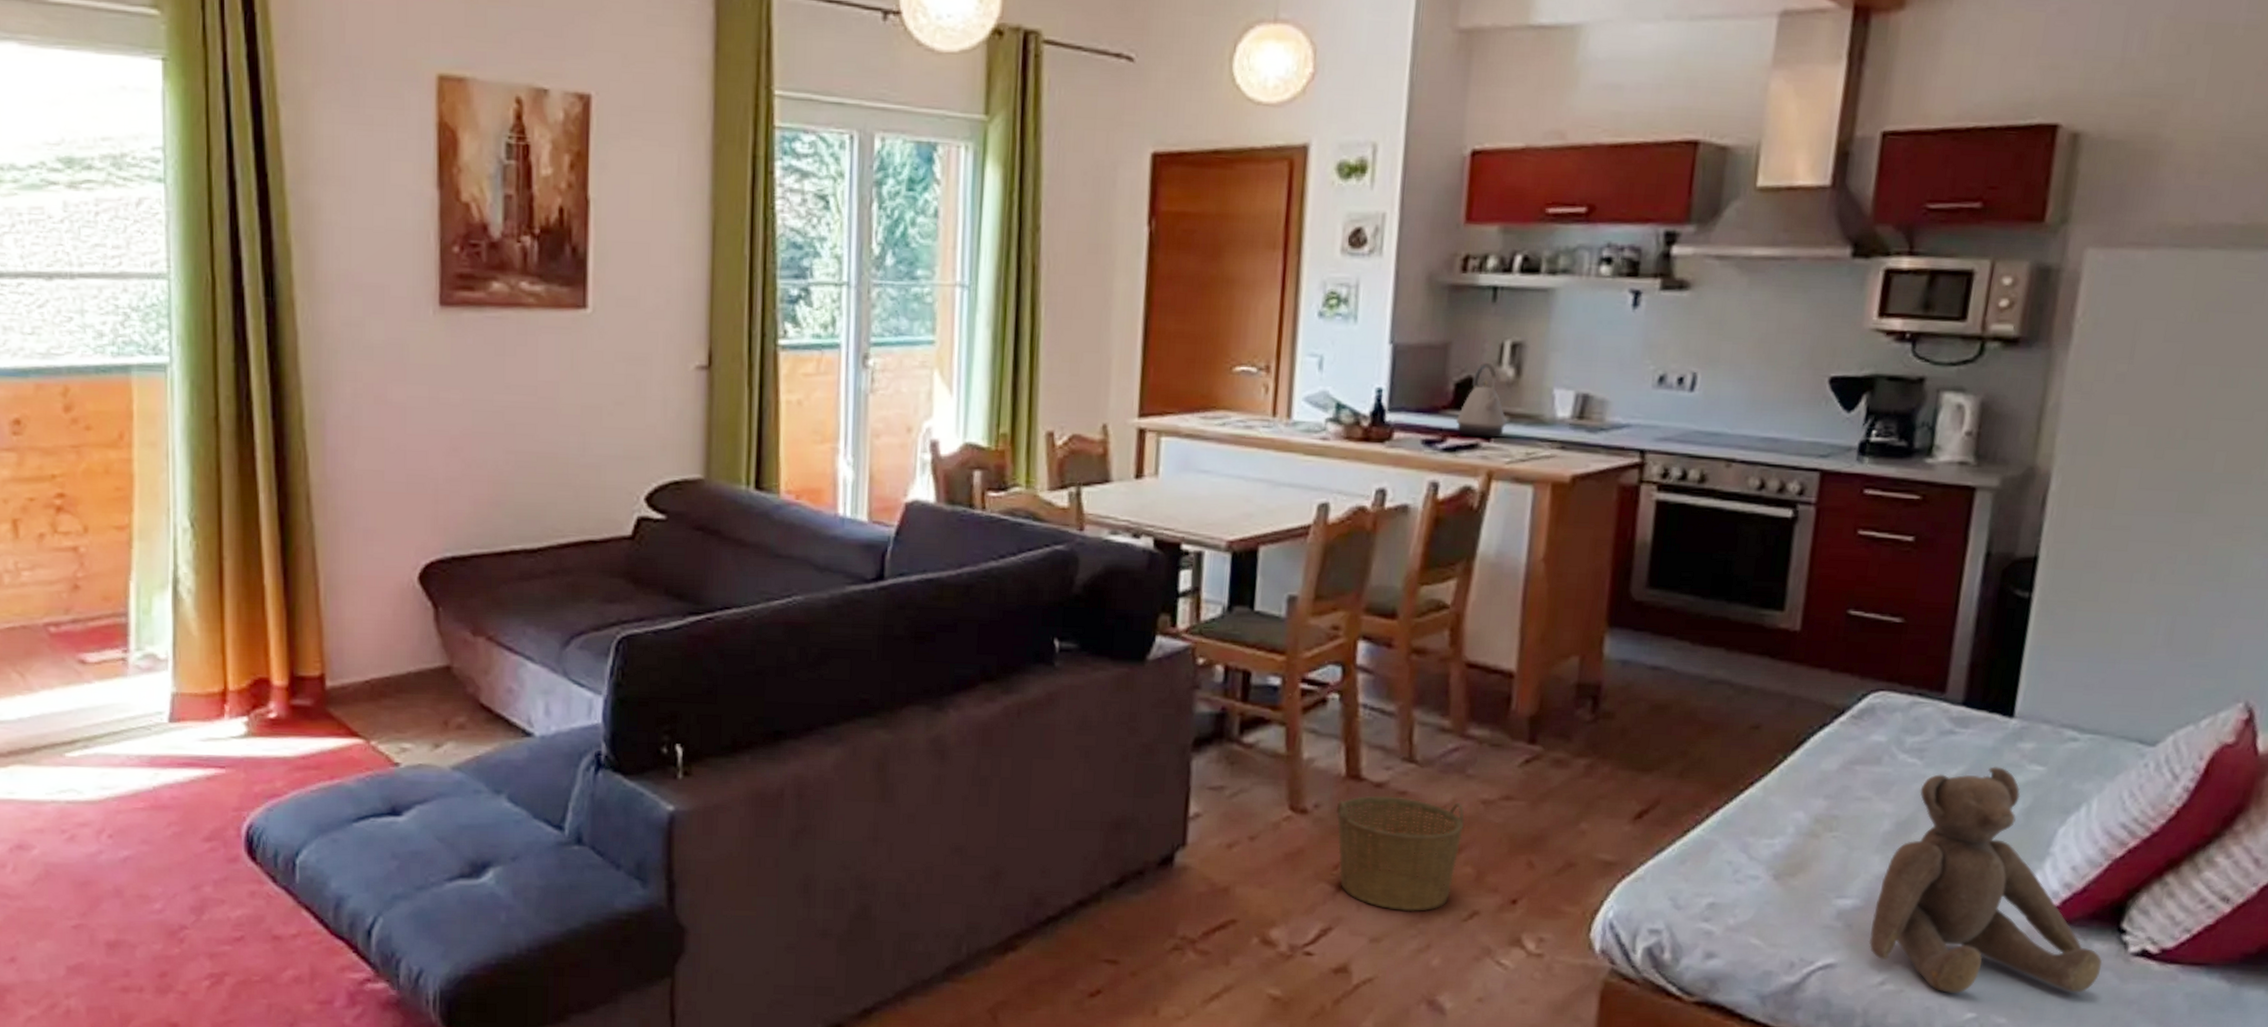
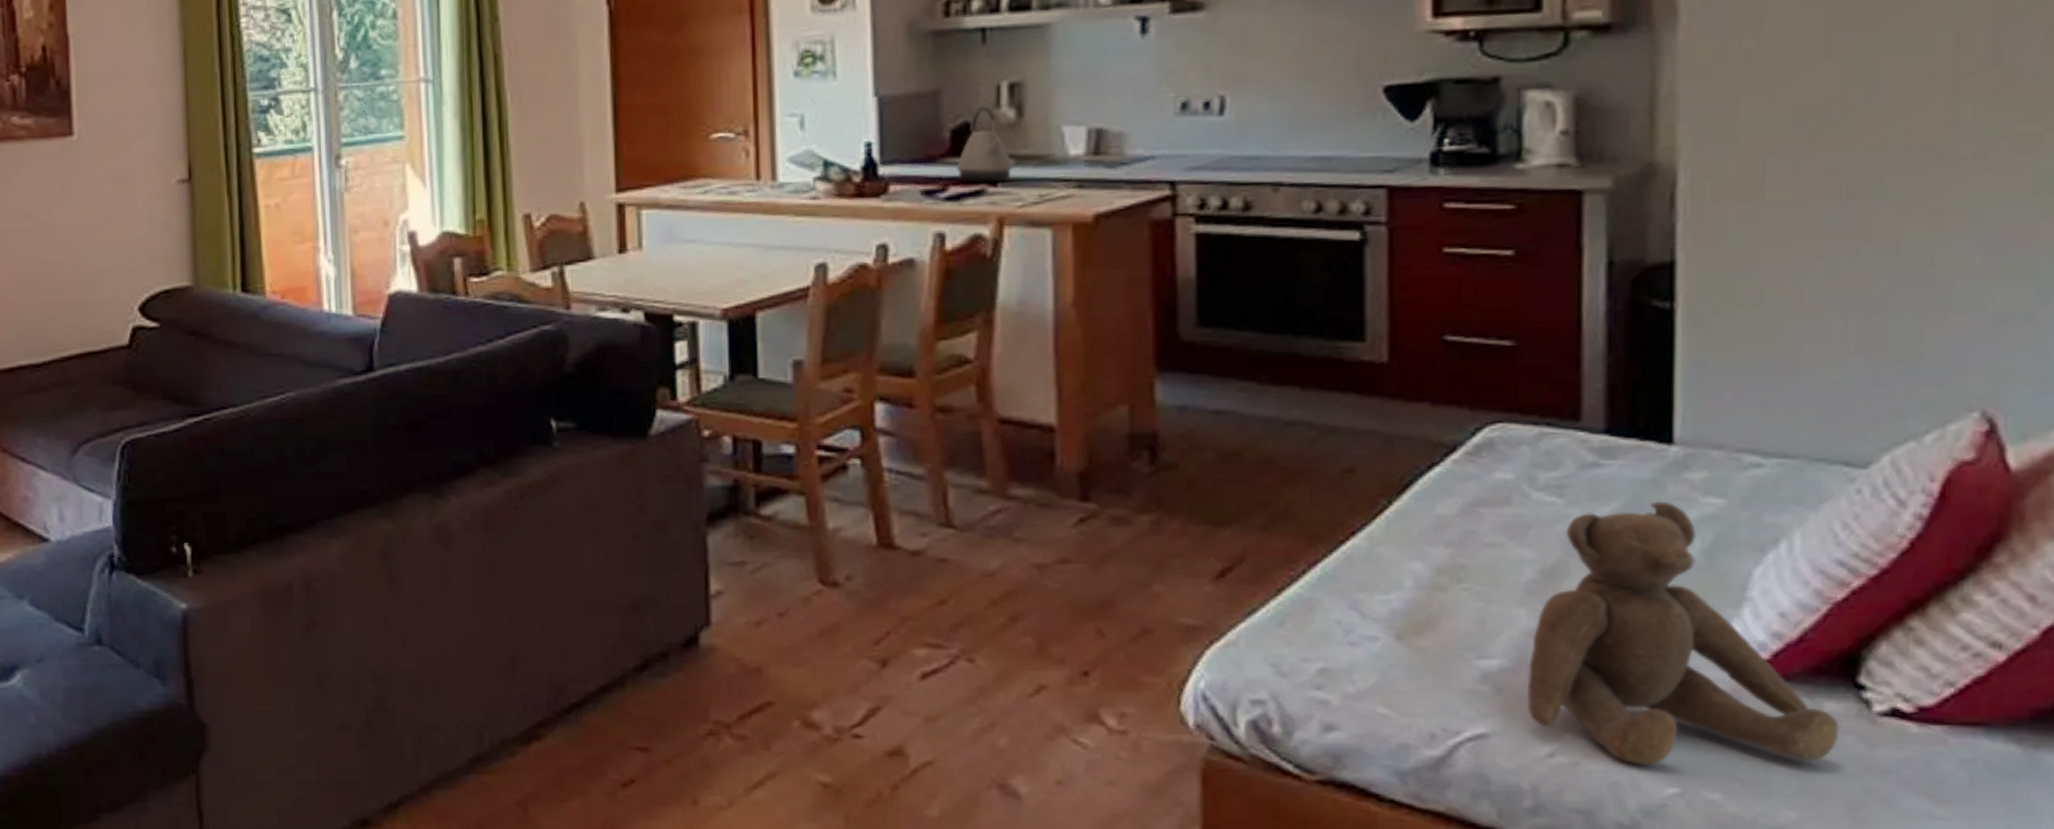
basket: present [1335,796,1465,912] -> none [870,564,1018,688]

